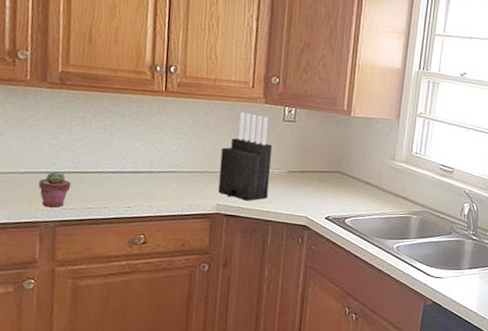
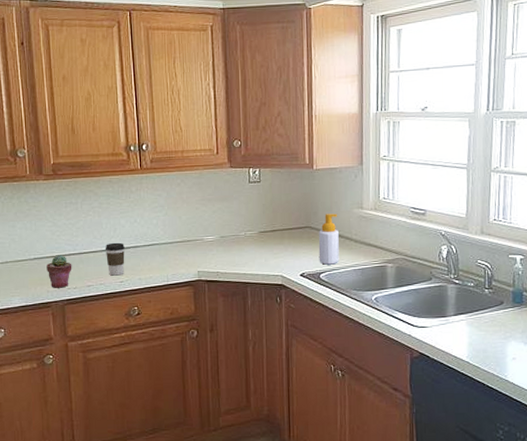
coffee cup: none [113,164,137,200] -> present [105,242,125,276]
knife block: present [218,112,272,201] -> none [196,179,243,265]
soap bottle: none [346,161,370,211] -> present [318,213,339,265]

